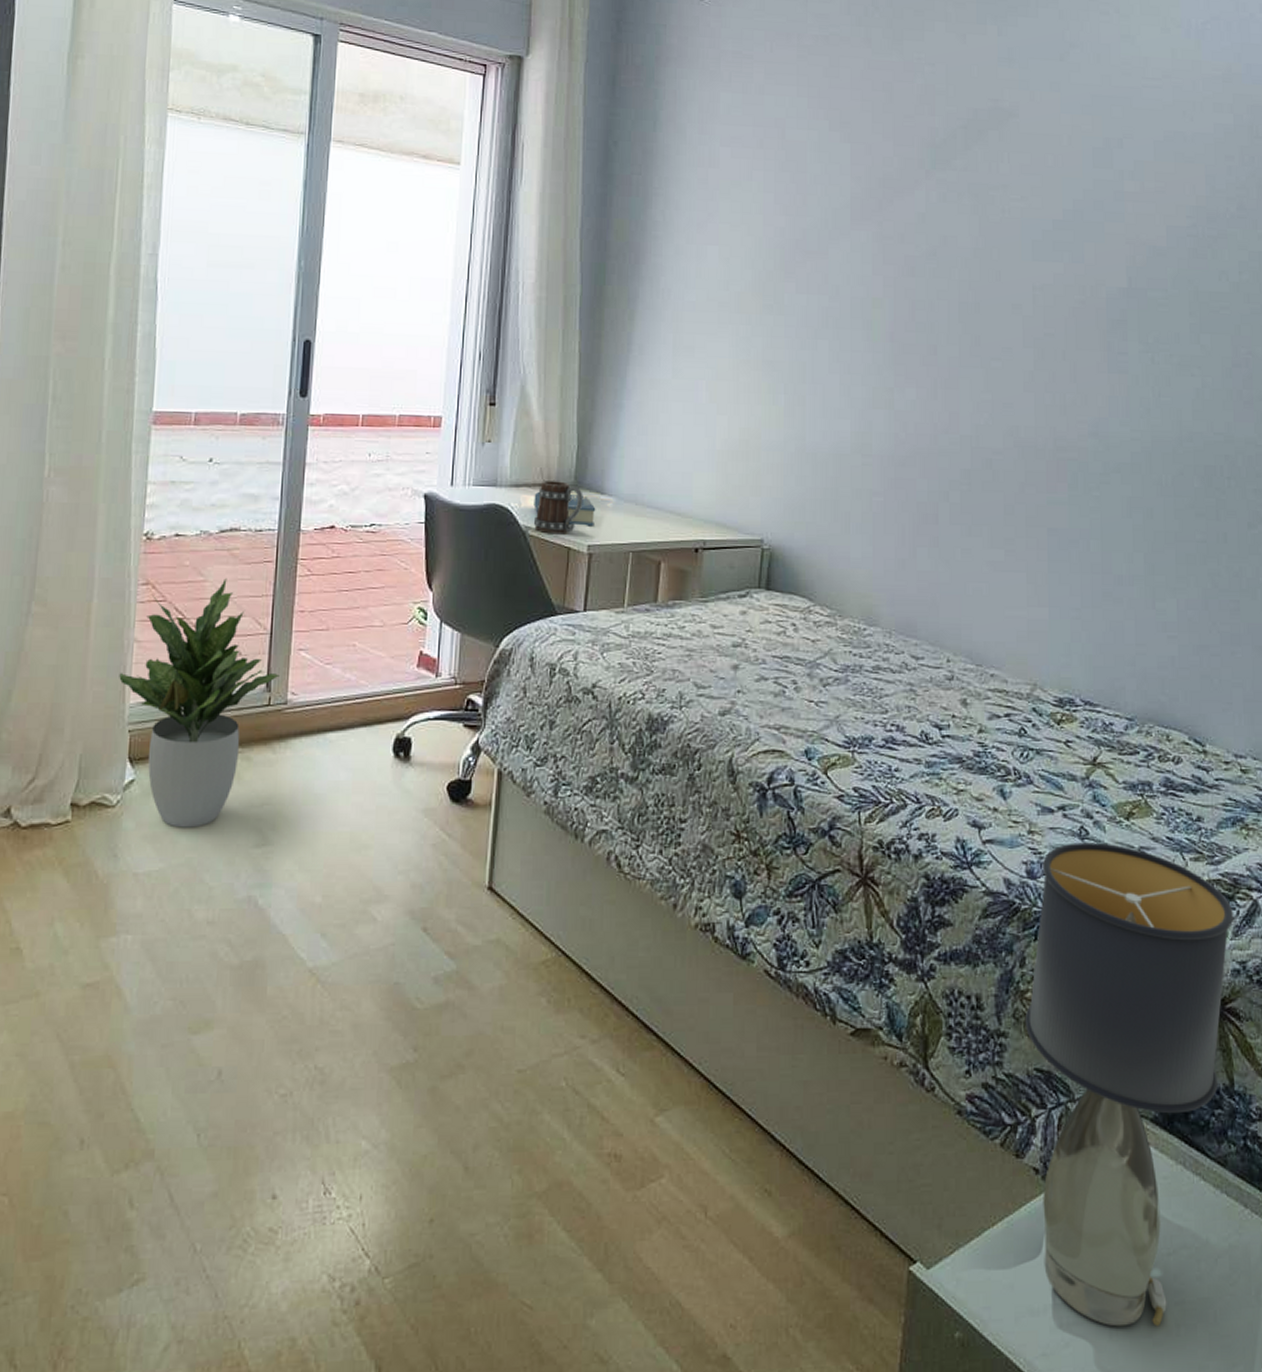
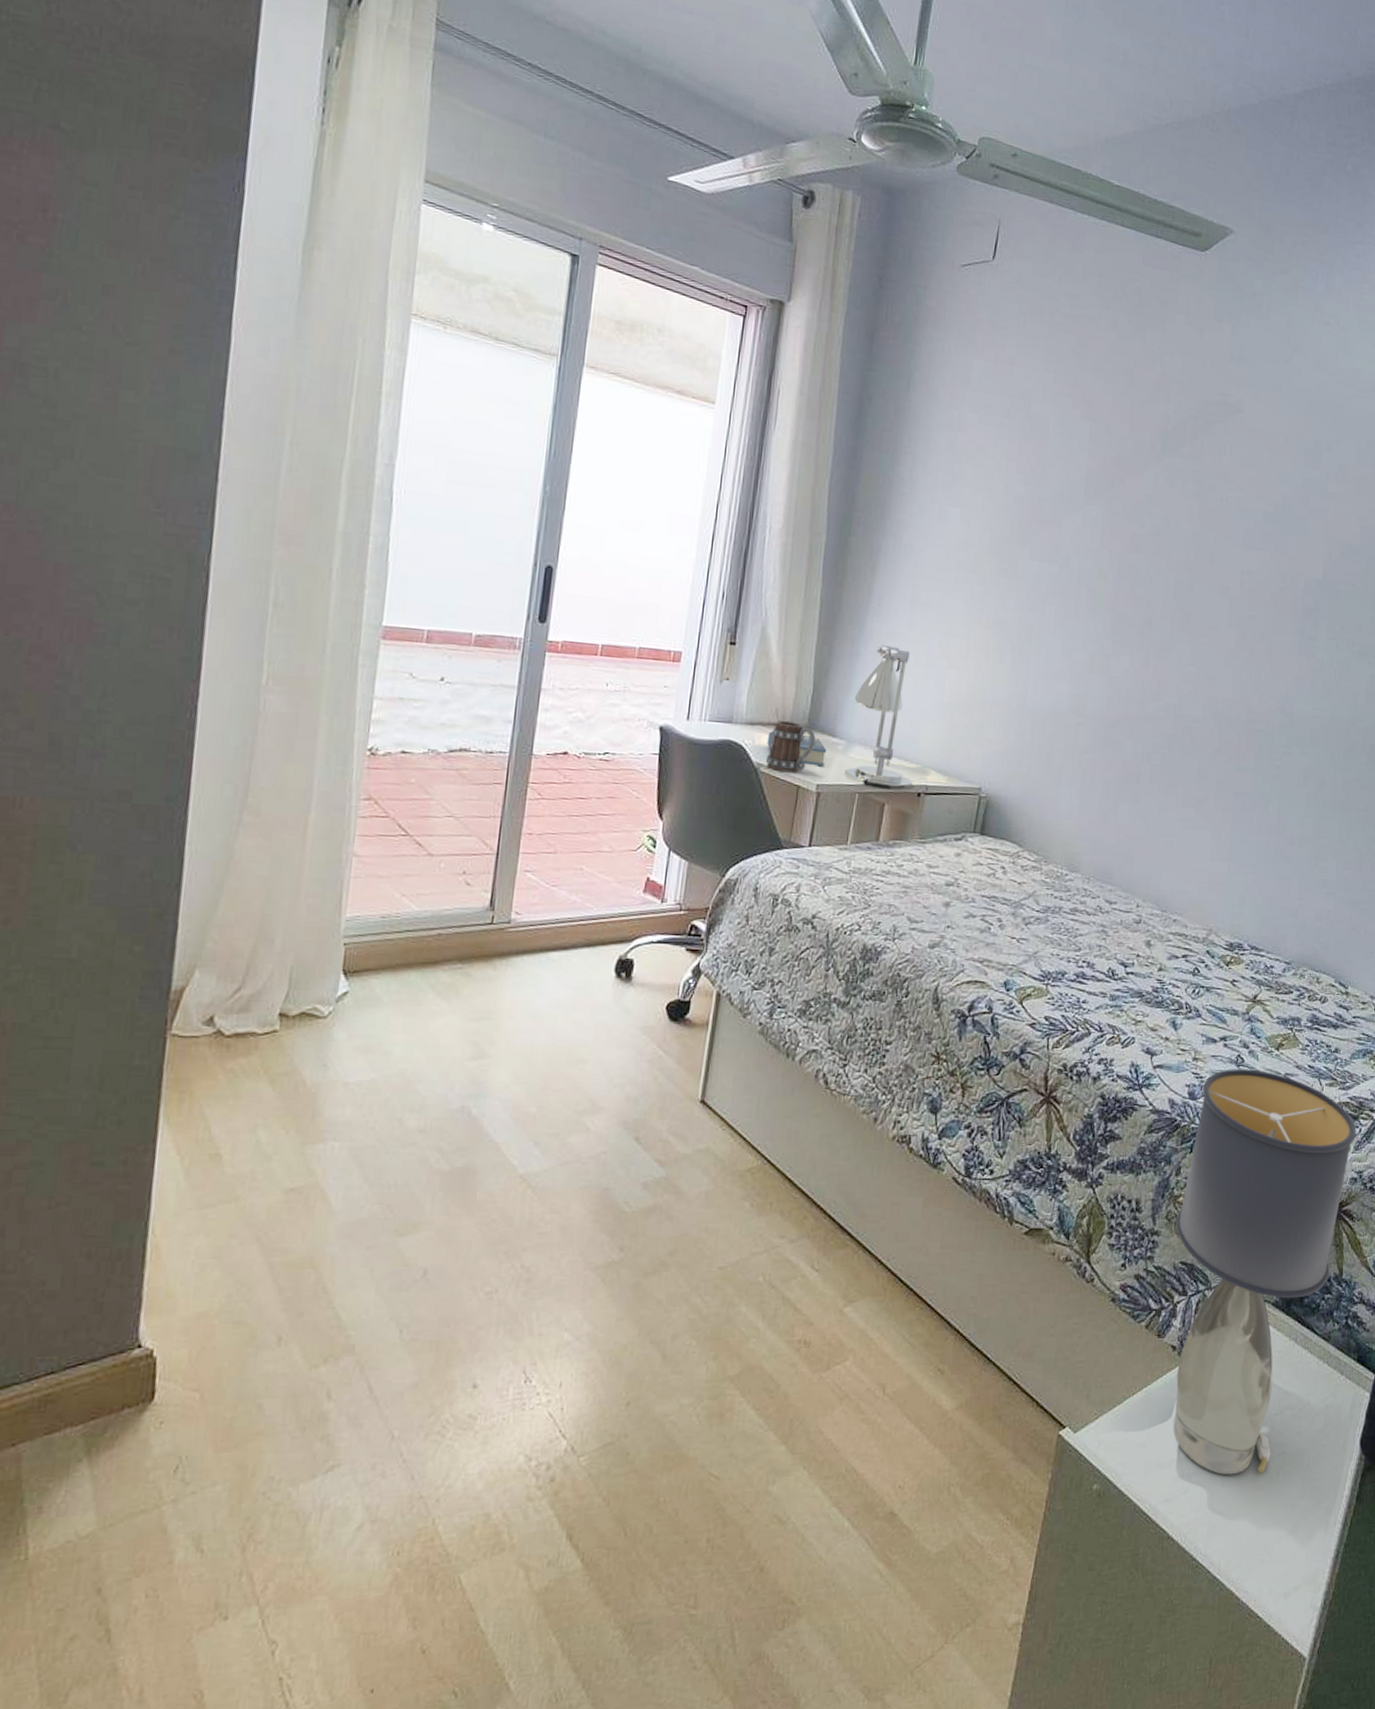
potted plant: present [119,578,280,828] -> none [335,798,504,1040]
desk lamp: none [614,394,689,546] -> present [843,644,913,790]

